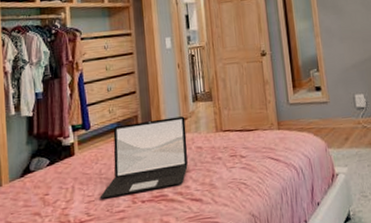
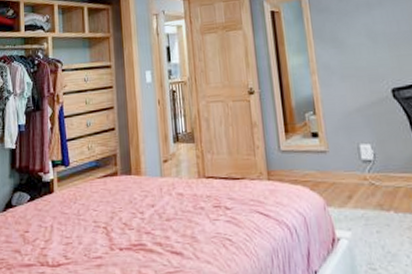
laptop: present [99,116,188,199] -> none [77,158,168,242]

